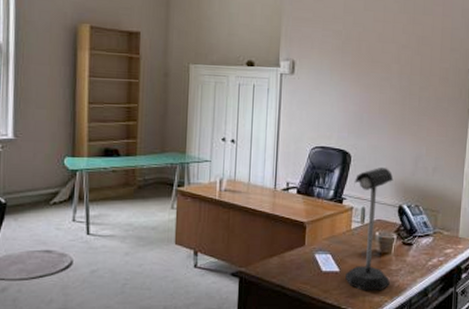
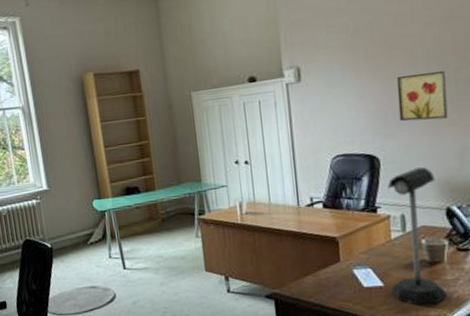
wall art: none [372,86,413,128] -> present [396,71,448,122]

